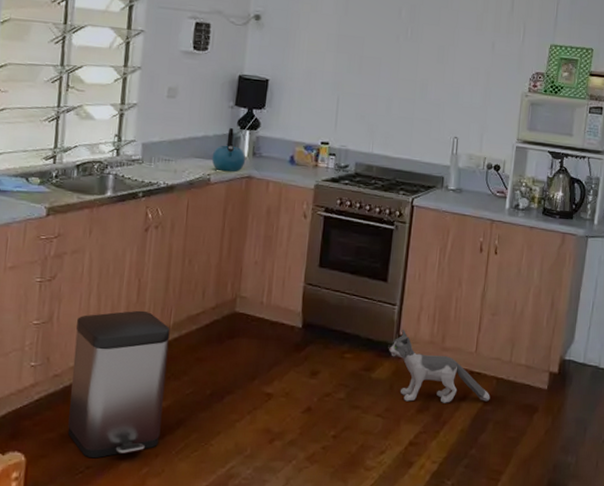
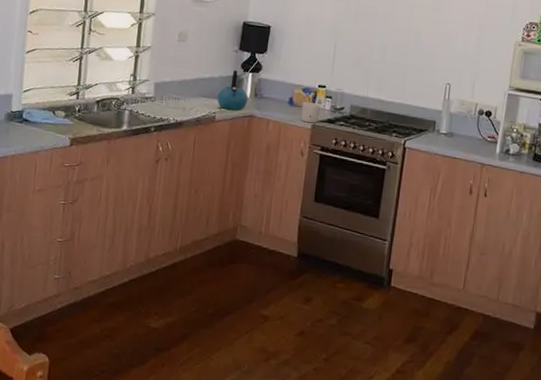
pedal bin: present [68,310,170,459] -> none [86,233,177,364]
mug: none [302,160,329,183] -> present [300,102,325,124]
cat: present [388,330,490,403] -> none [378,264,477,337]

